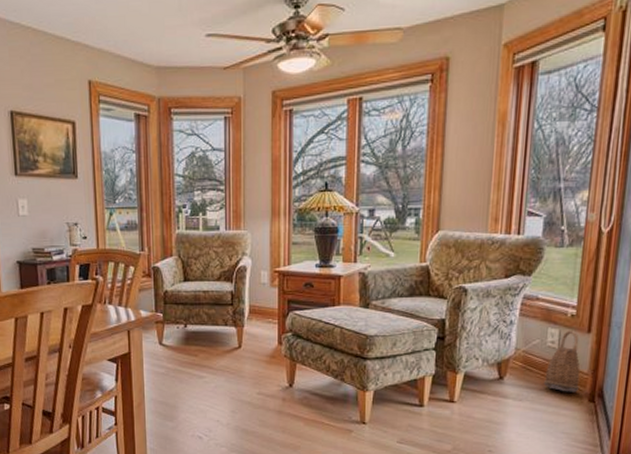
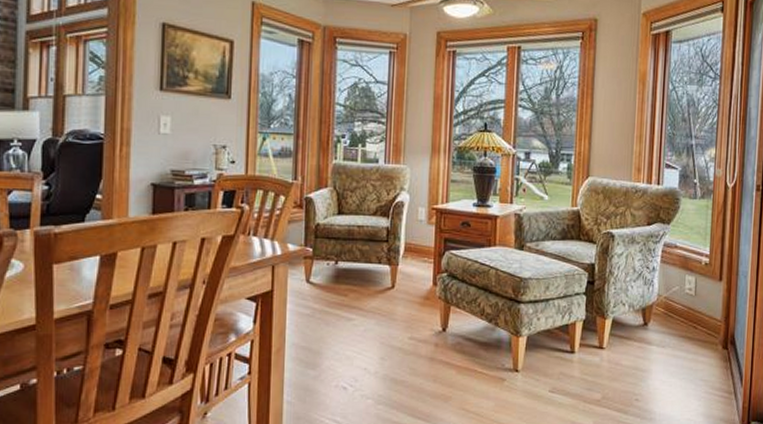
basket: present [543,330,580,392] -> none [683,277,715,339]

